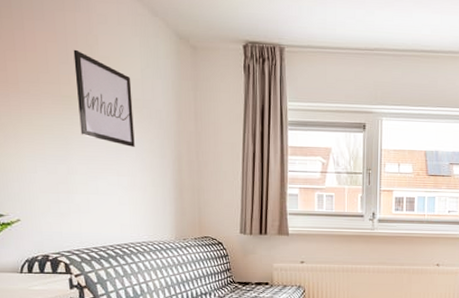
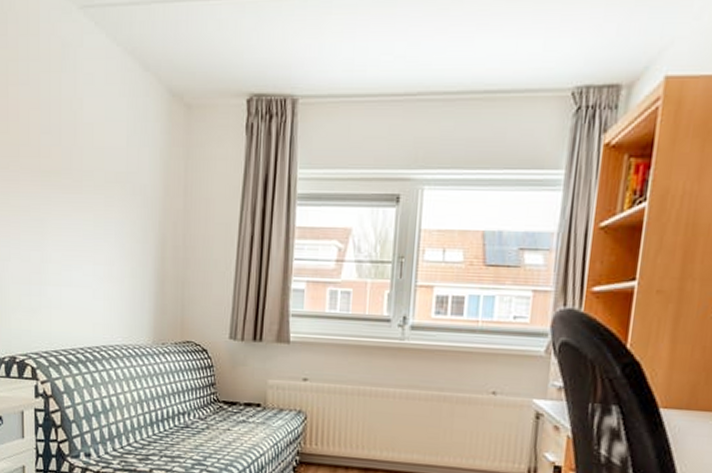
wall art: present [73,49,135,147] -> none [56,116,115,230]

